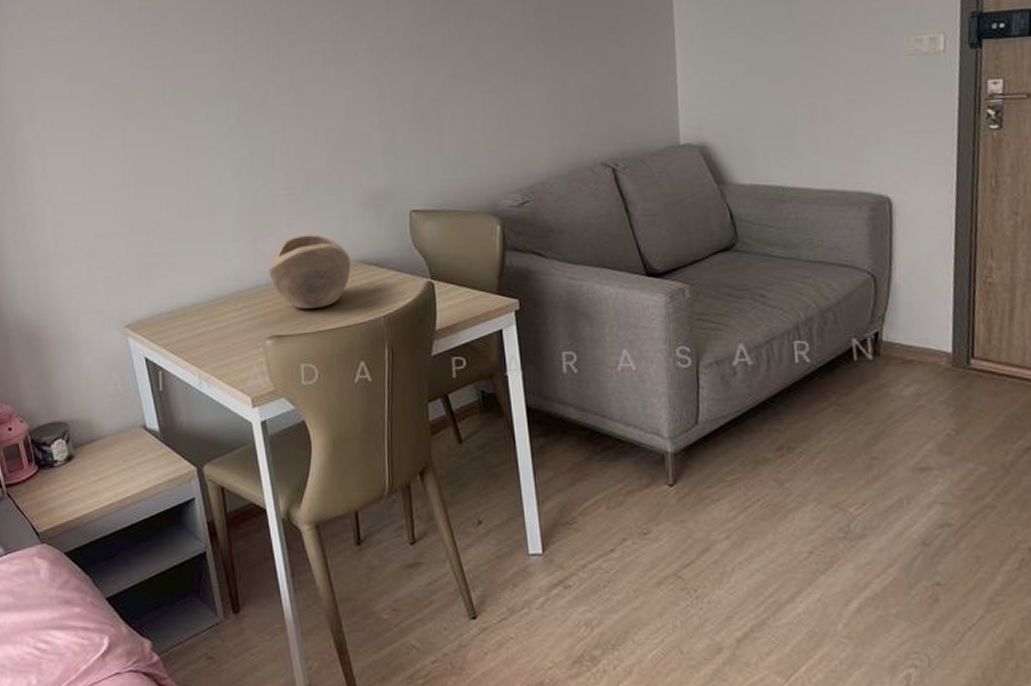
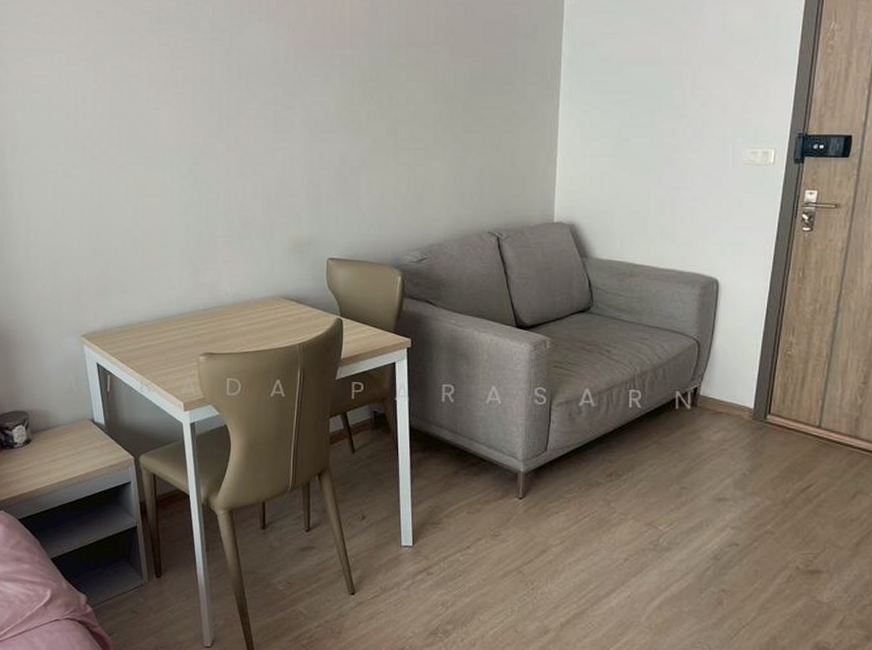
decorative bowl: present [269,234,351,309] -> none [206,270,275,333]

